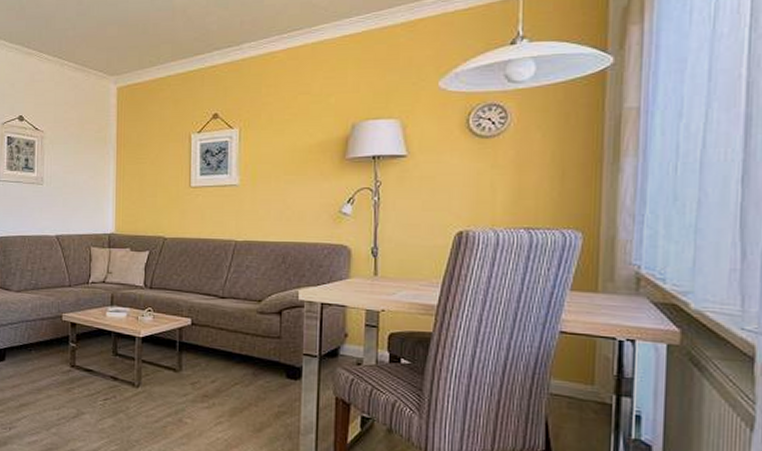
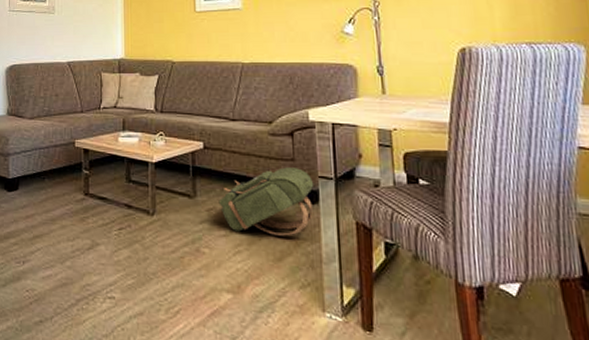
backpack: none [203,344,298,409] -> present [218,167,314,236]

